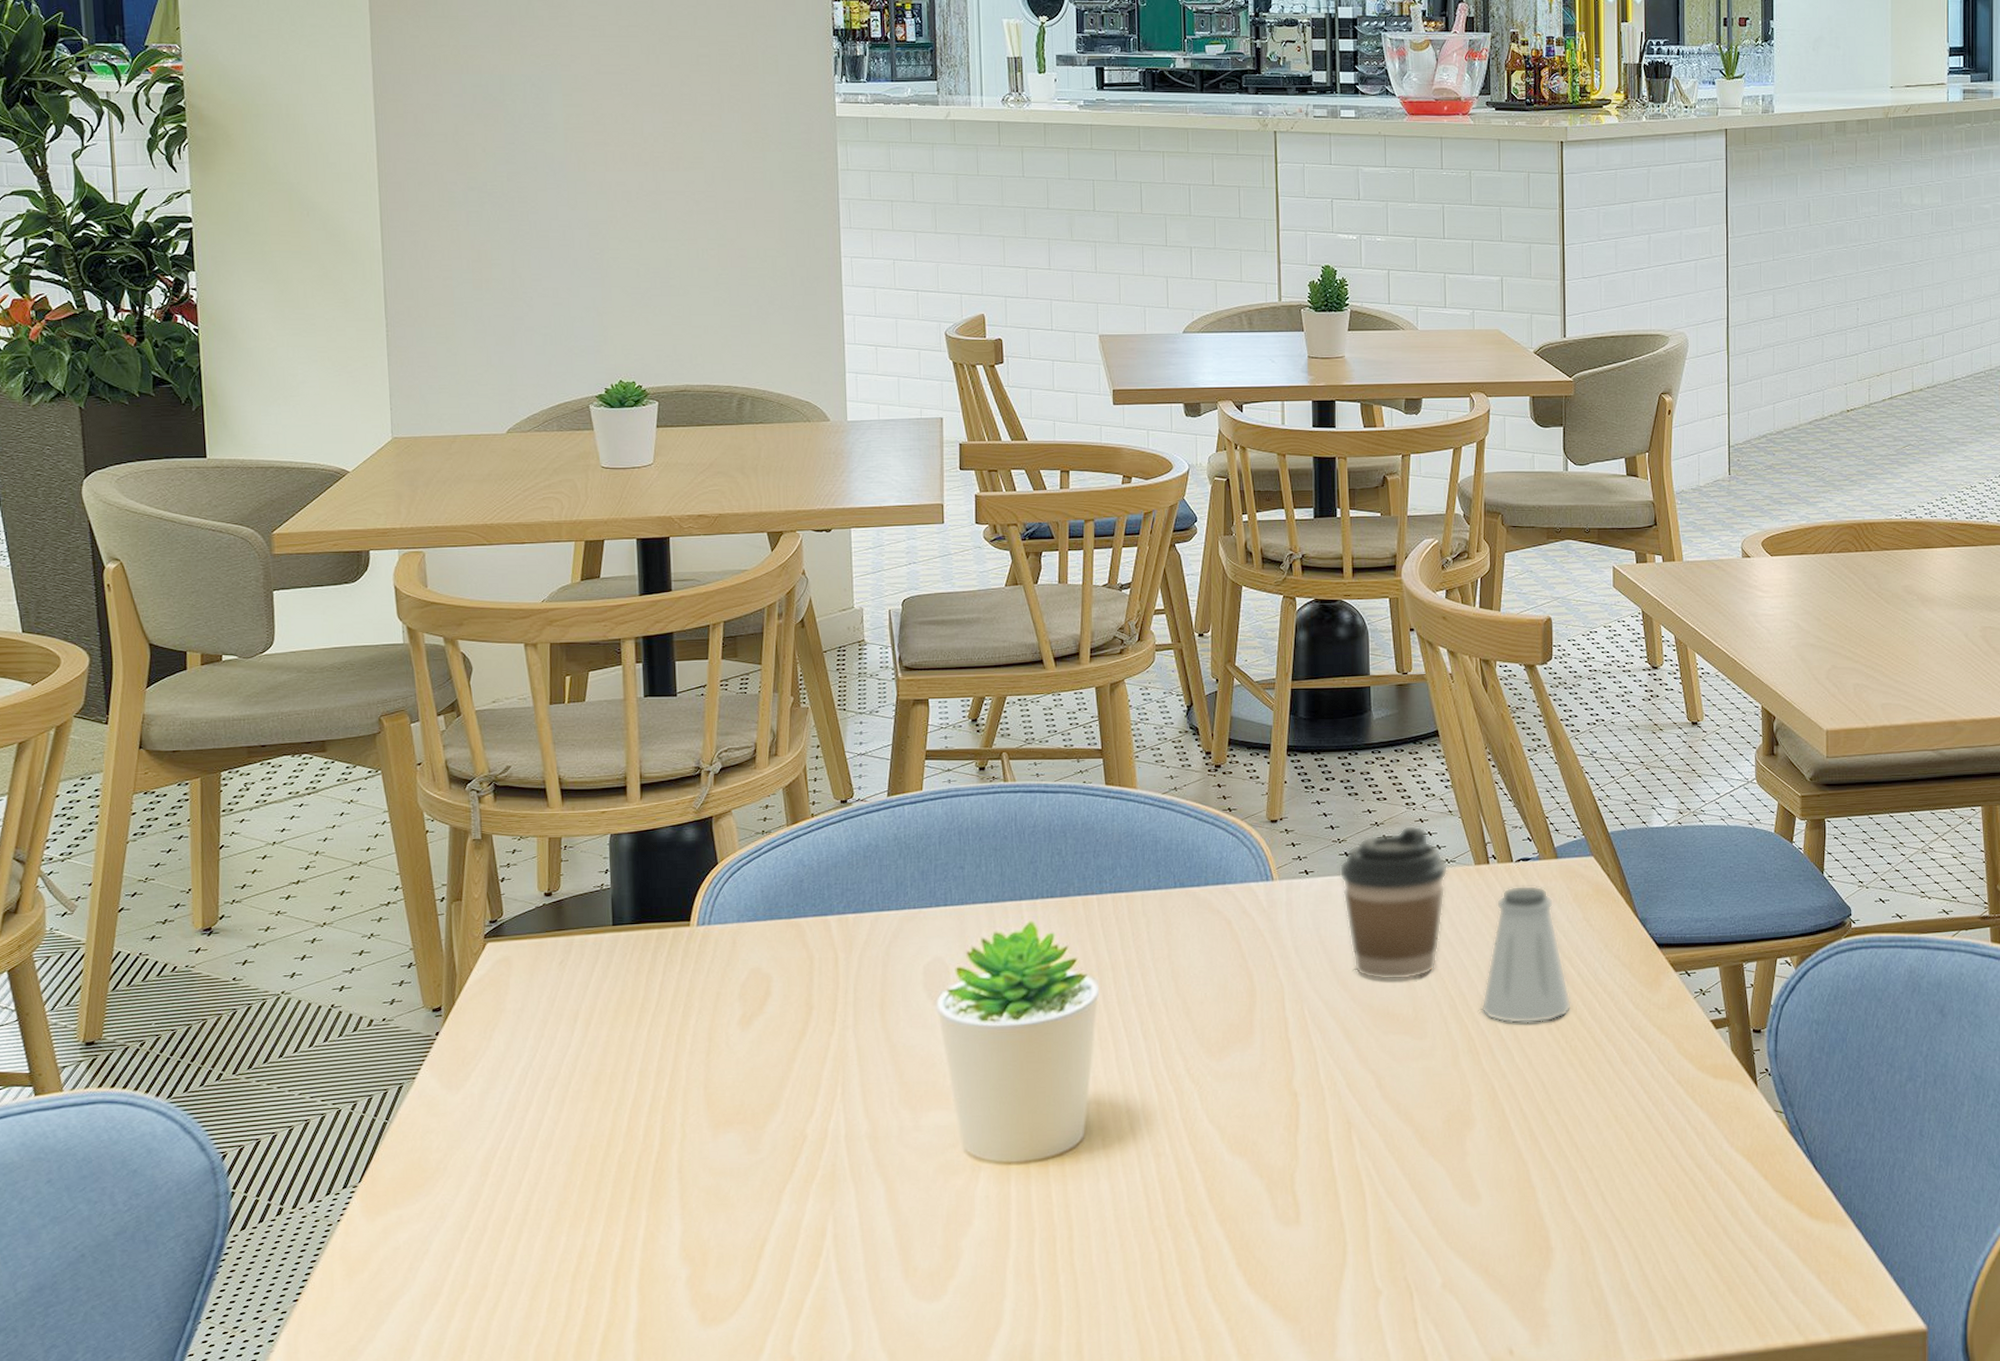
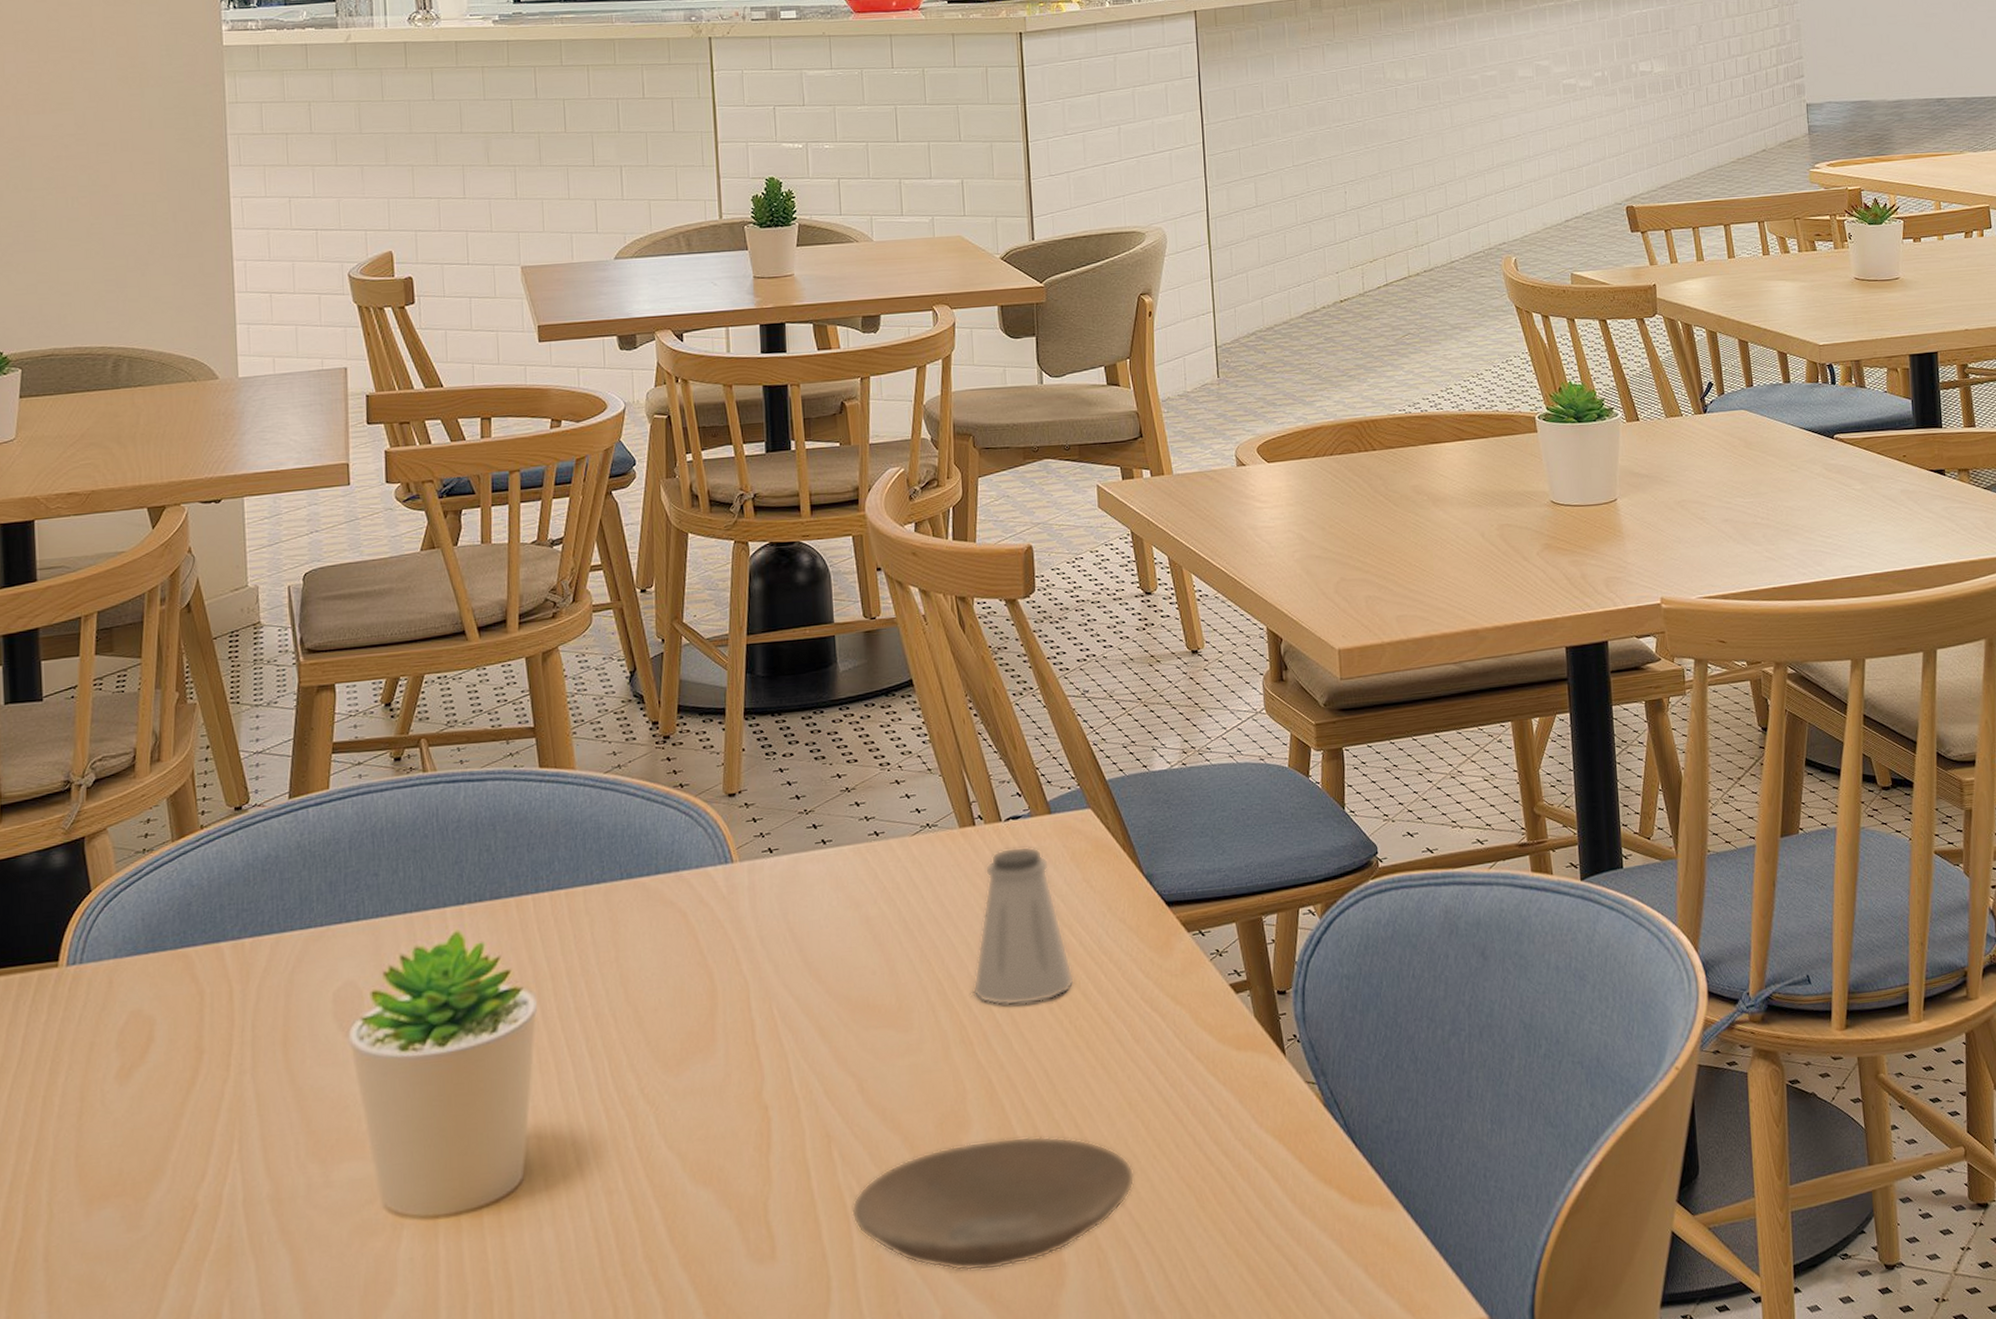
coffee cup: present [1339,825,1448,981] -> none [807,788,930,968]
plate: none [1367,1137,1617,1249] -> present [852,1136,1135,1271]

